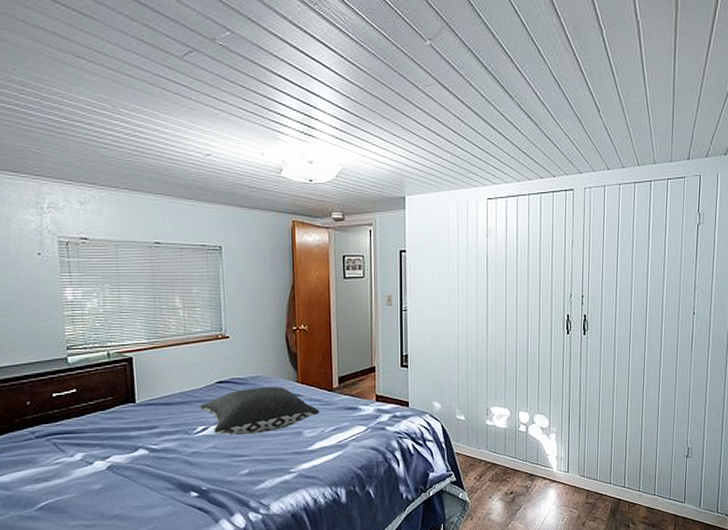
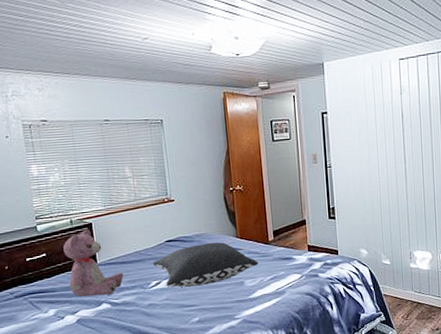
teddy bear: none [97,364,166,441] -> present [63,229,124,297]

